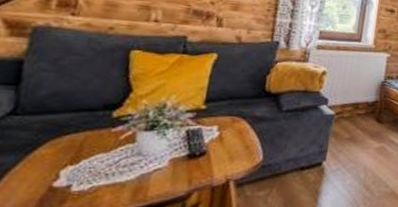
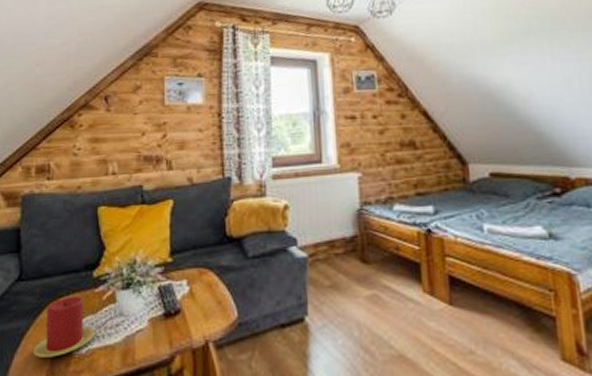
candle: none [16,134,104,194] -> present [33,296,94,357]

